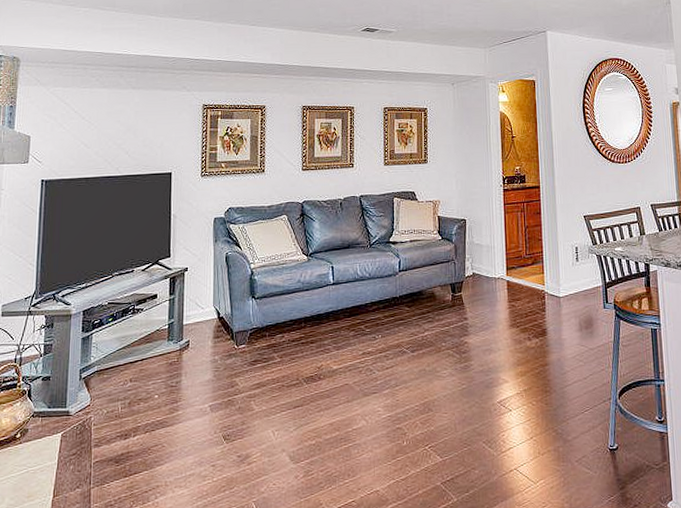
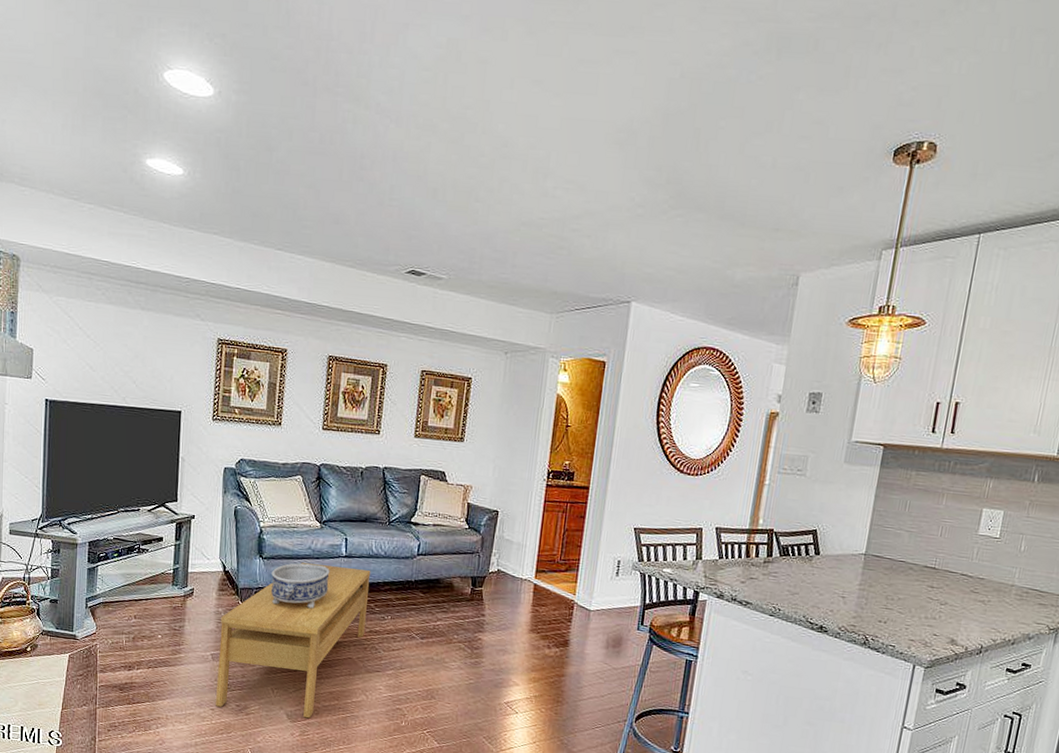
coffee table: none [216,294,358,461] -> present [216,562,371,719]
decorative bowl: none [265,296,320,343] -> present [271,563,330,609]

